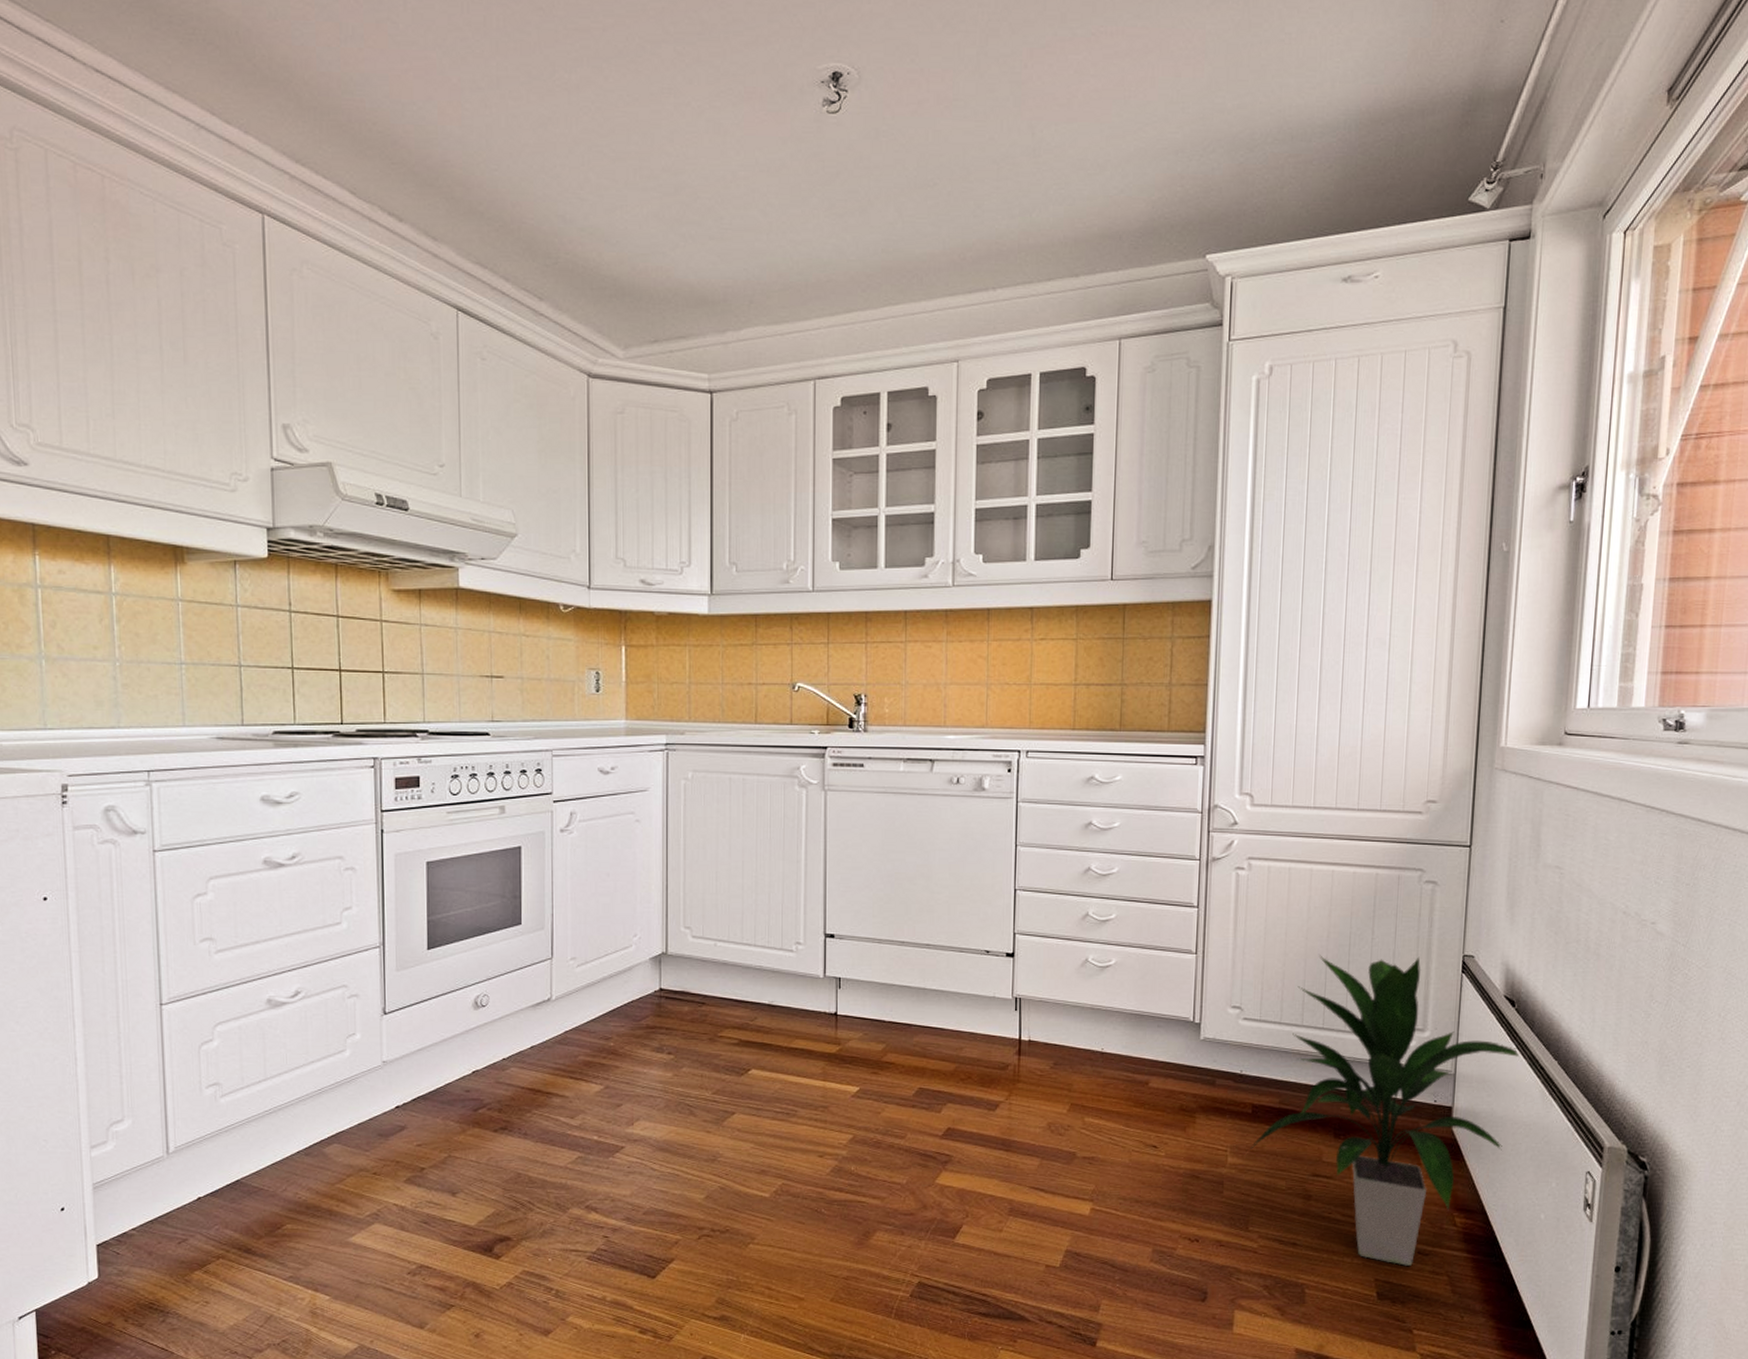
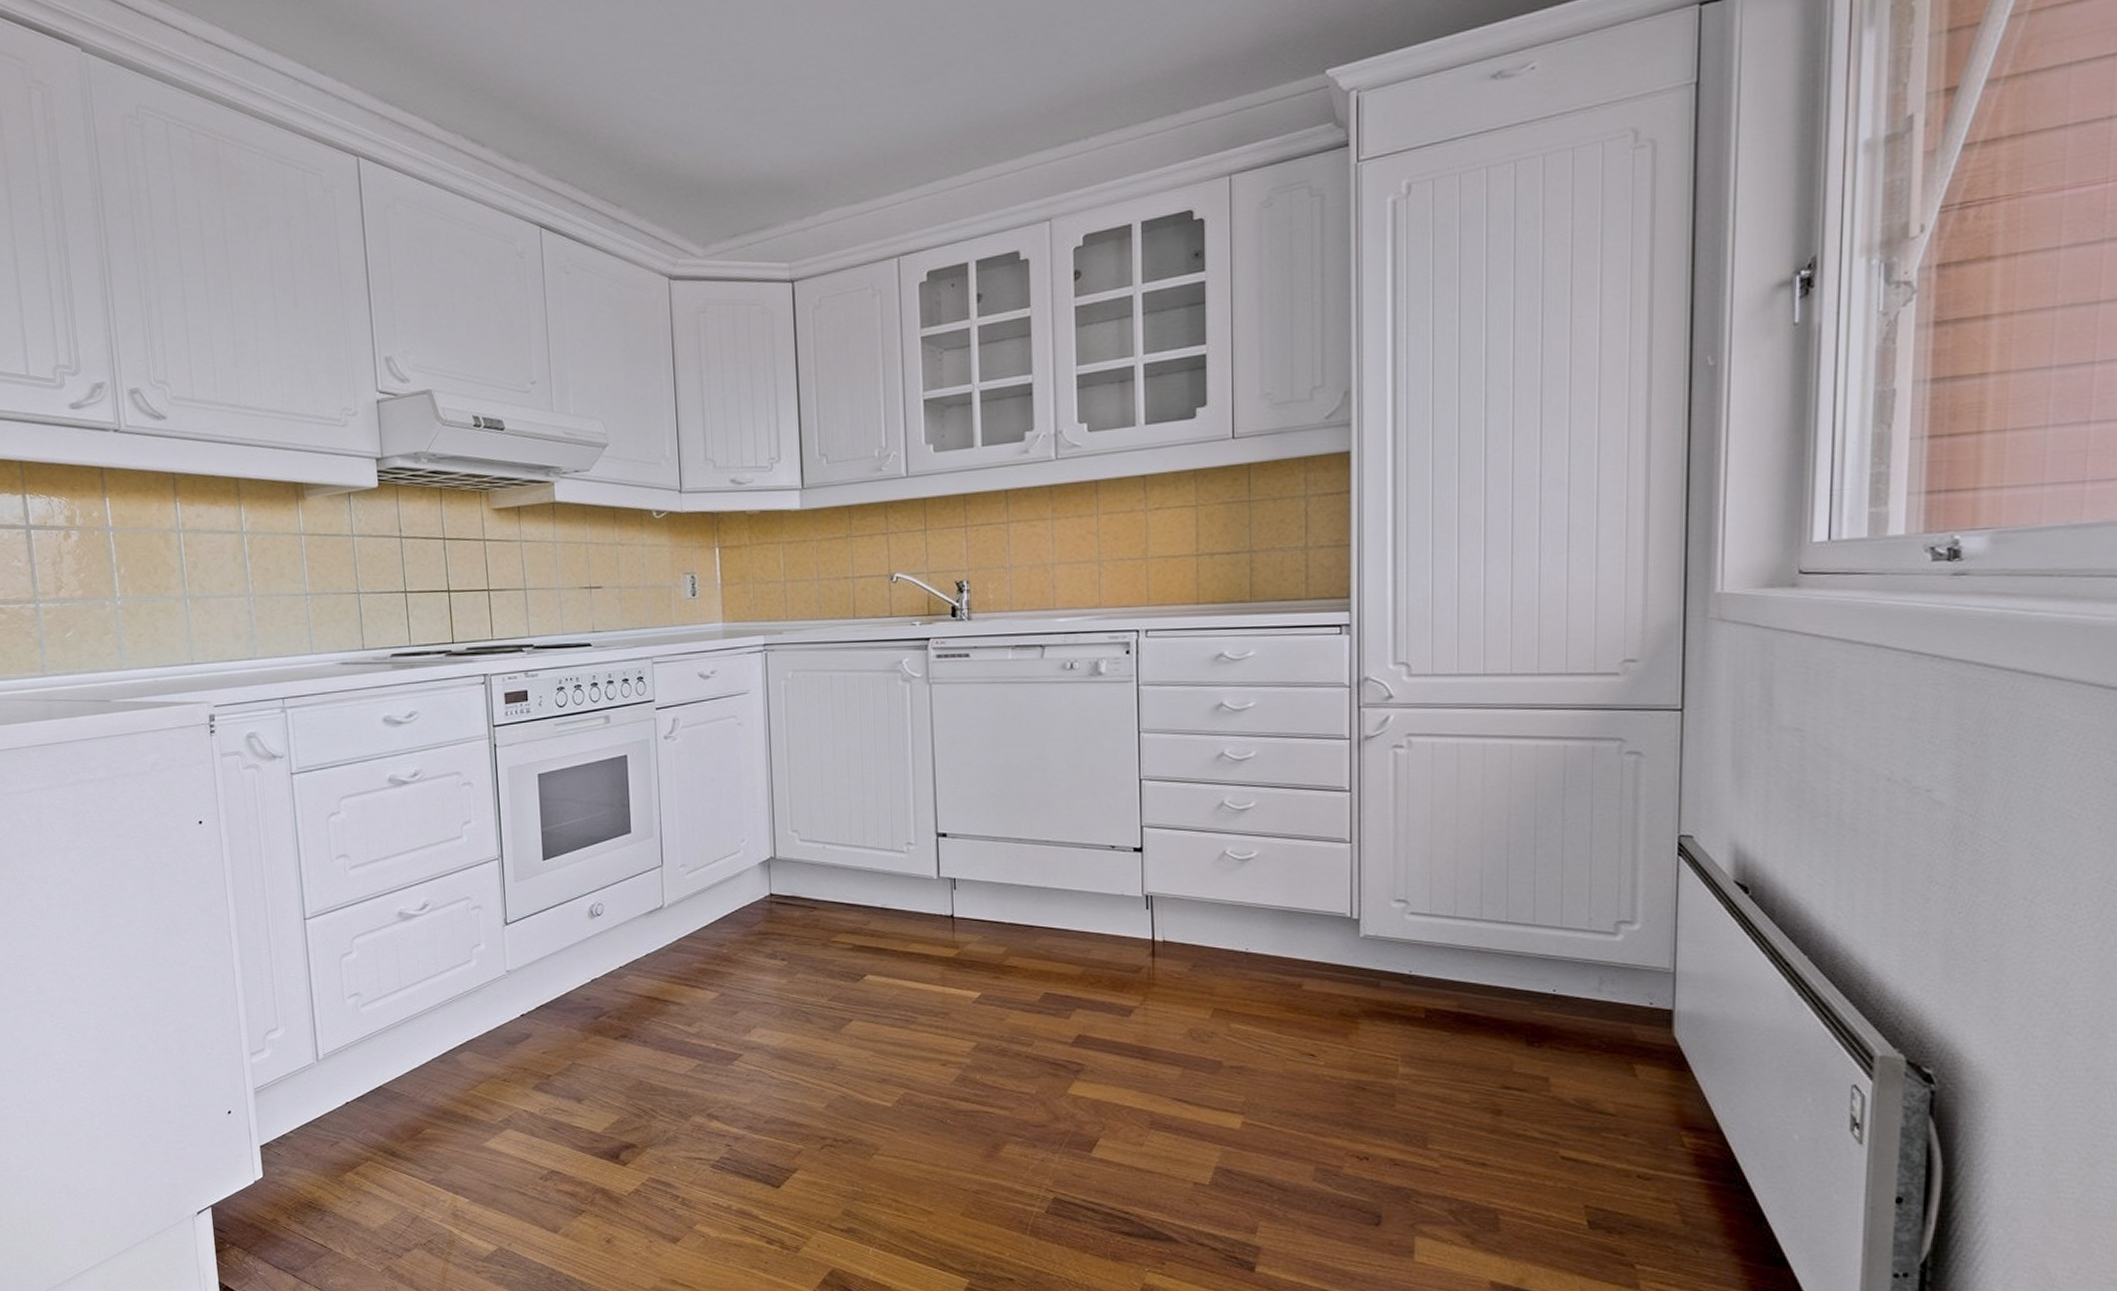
indoor plant: present [1250,955,1520,1266] -> none [1424,838,1758,1191]

